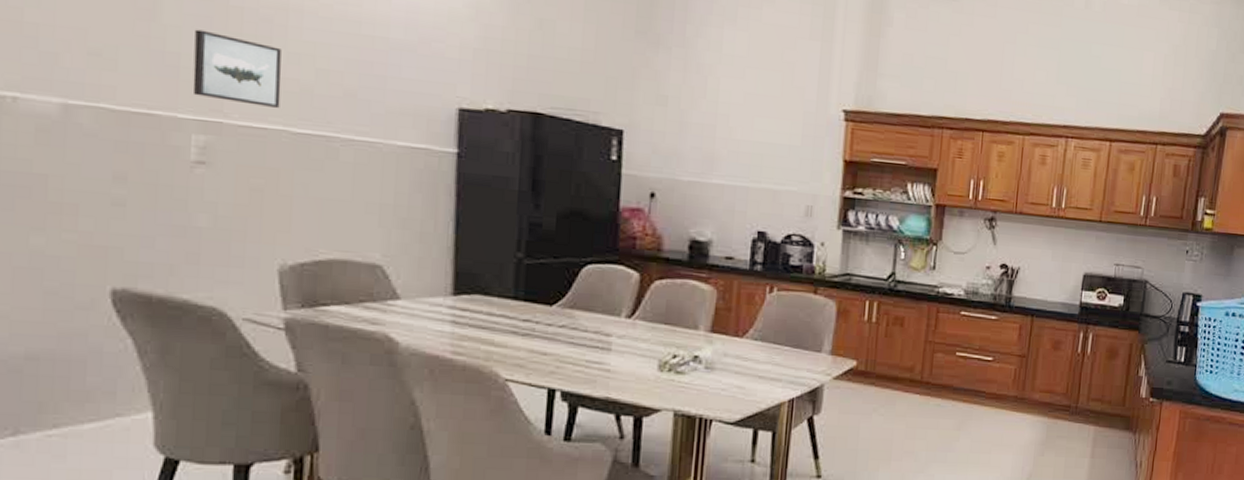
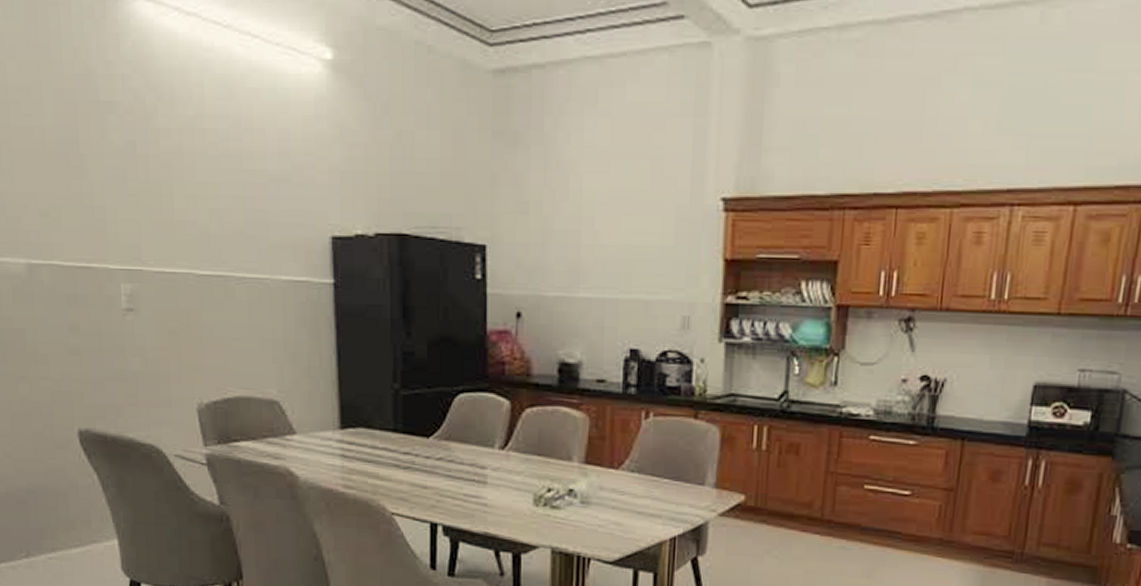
wall art: present [192,29,282,108] -> none [114,182,185,251]

